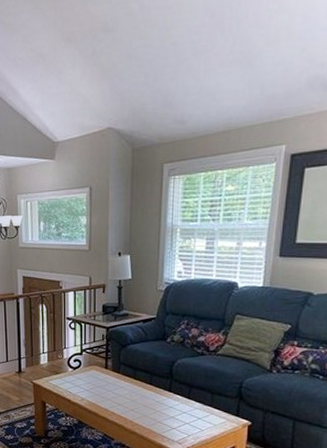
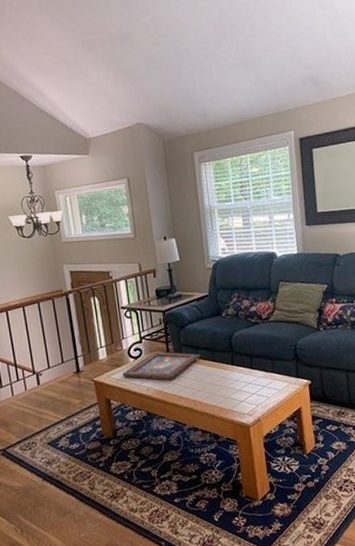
decorative tray: none [59,366,138,395] -> present [122,351,201,381]

